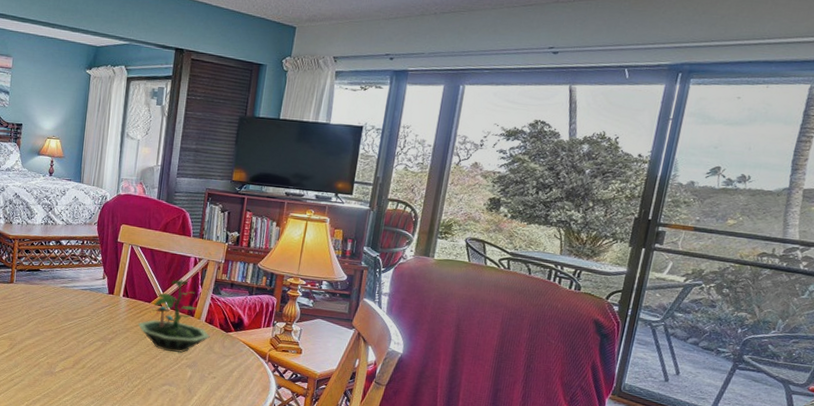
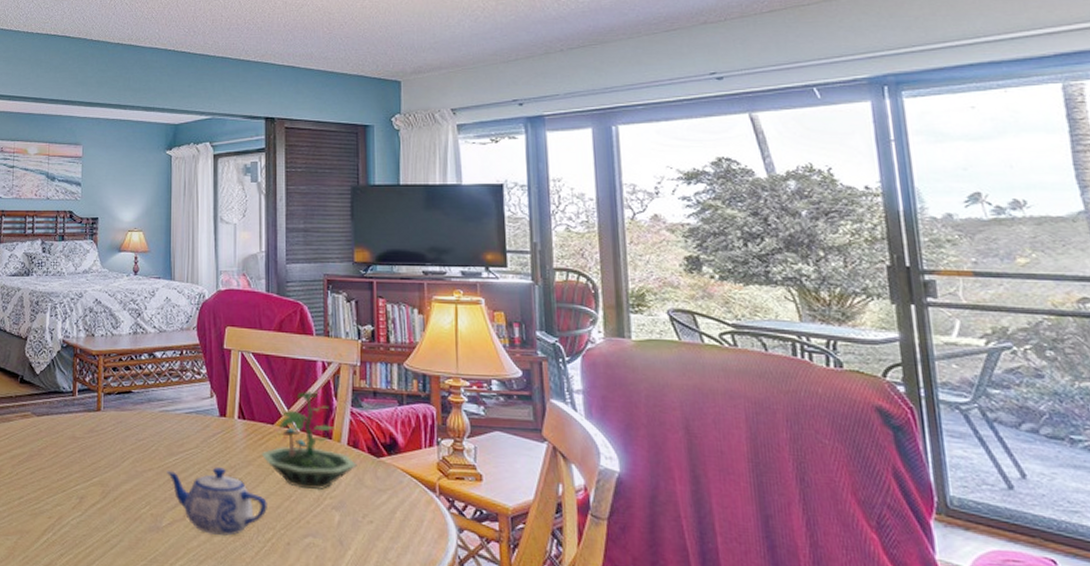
teapot: none [62,331,138,381] -> present [166,467,267,536]

